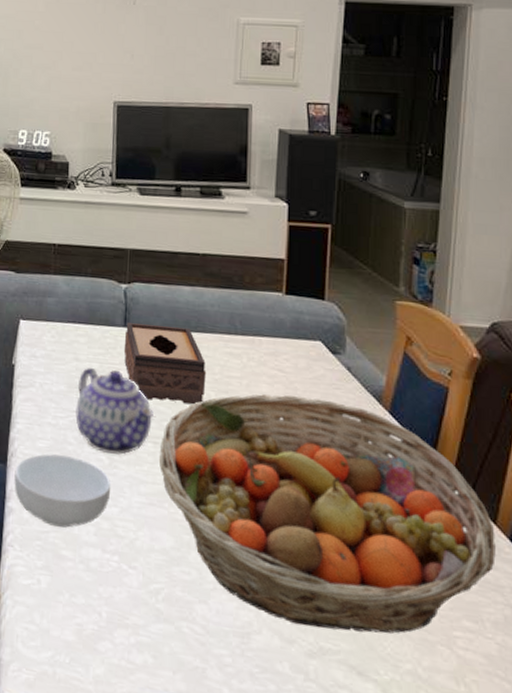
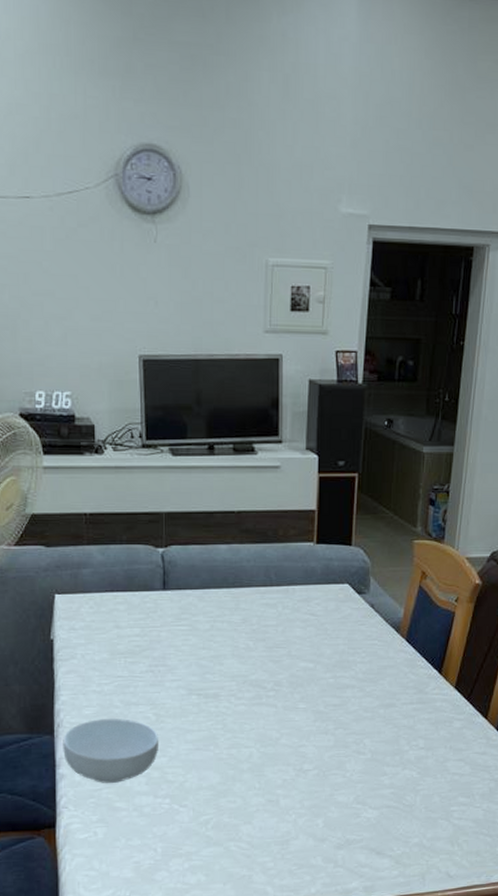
teapot: present [75,367,154,455] -> none [120,632,196,710]
tissue box: present [123,323,207,405] -> none [164,585,245,656]
fruit basket: present [160,394,496,633] -> none [204,636,486,826]

